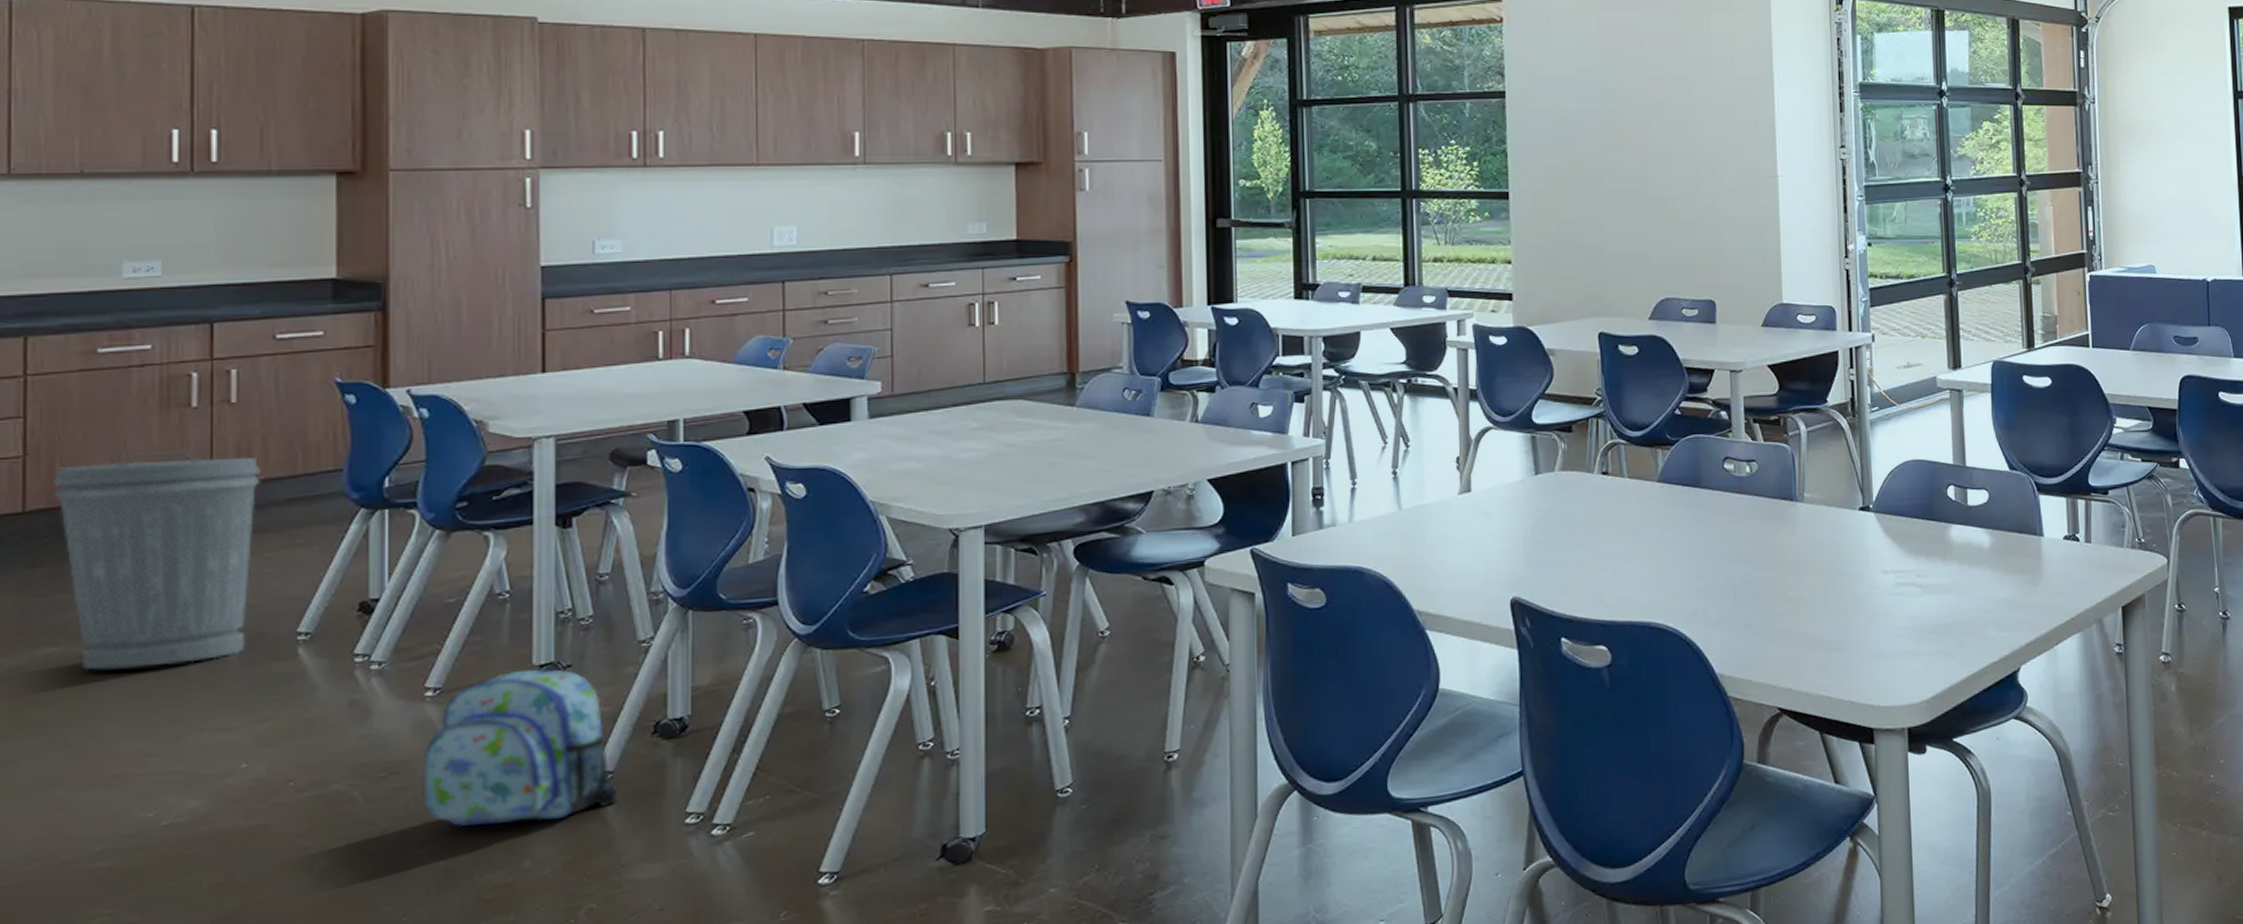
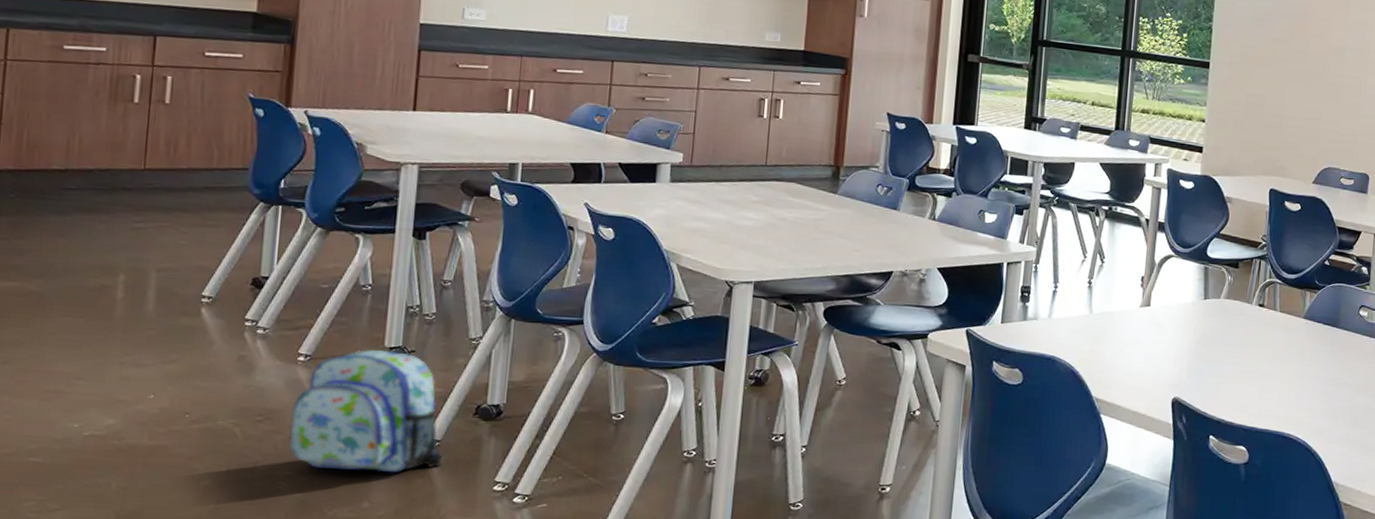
trash can: present [53,451,261,671] -> none [21,134,184,309]

